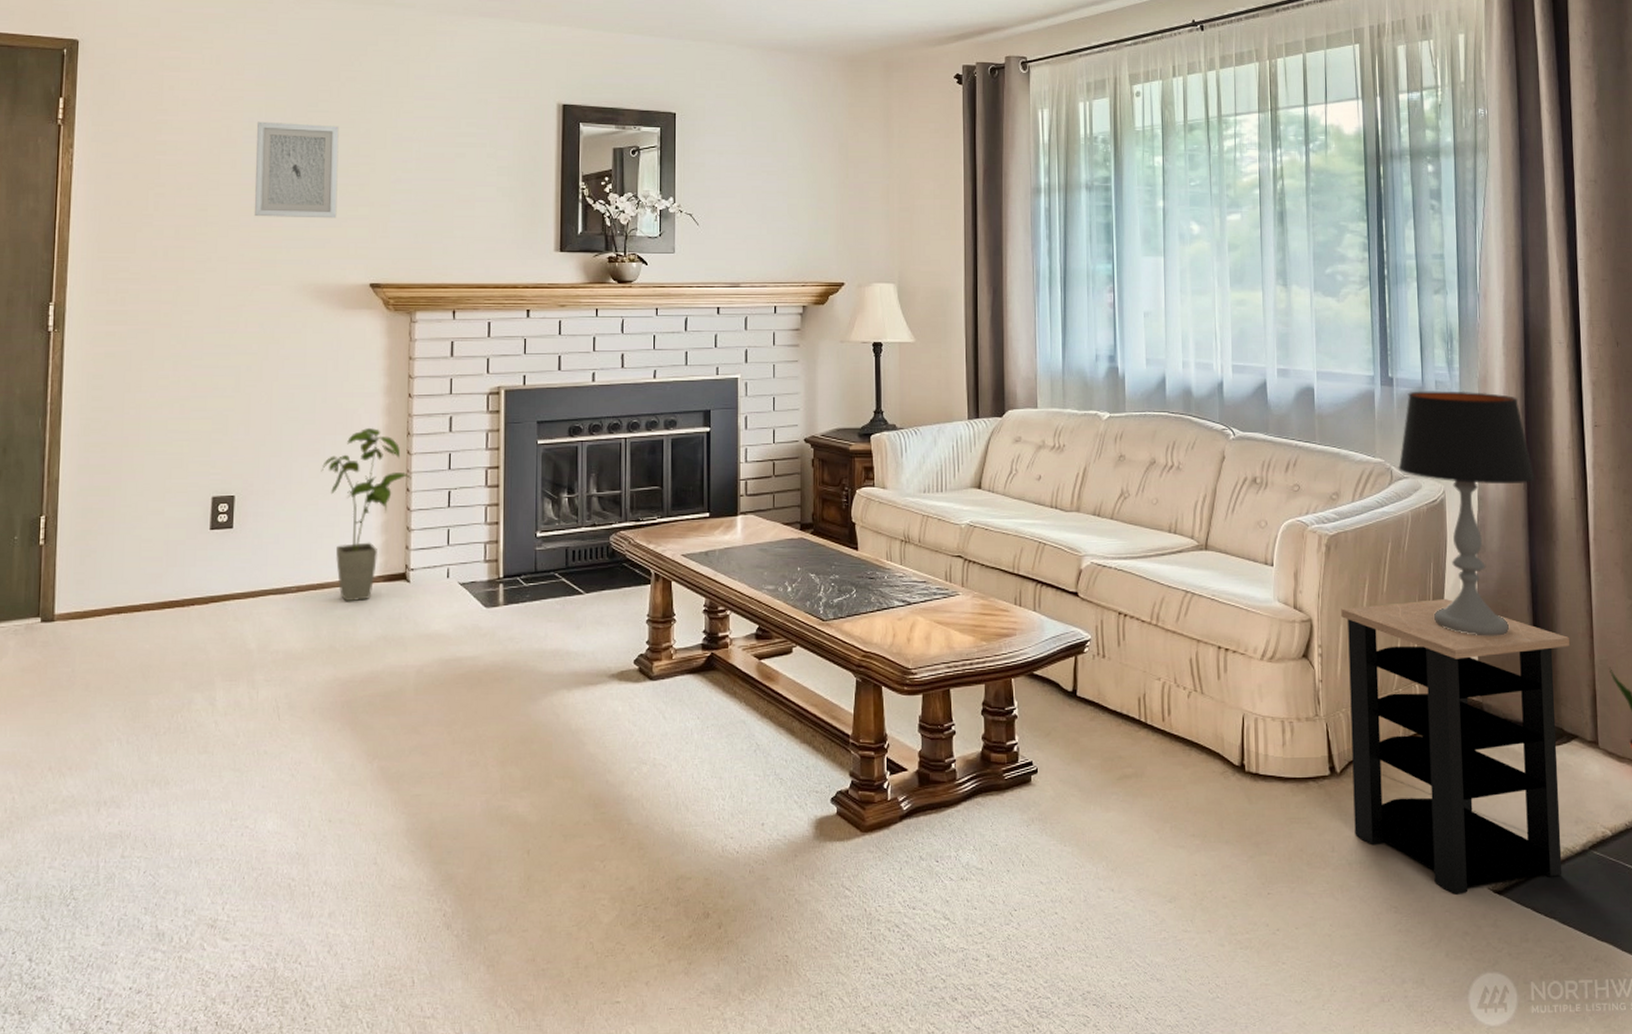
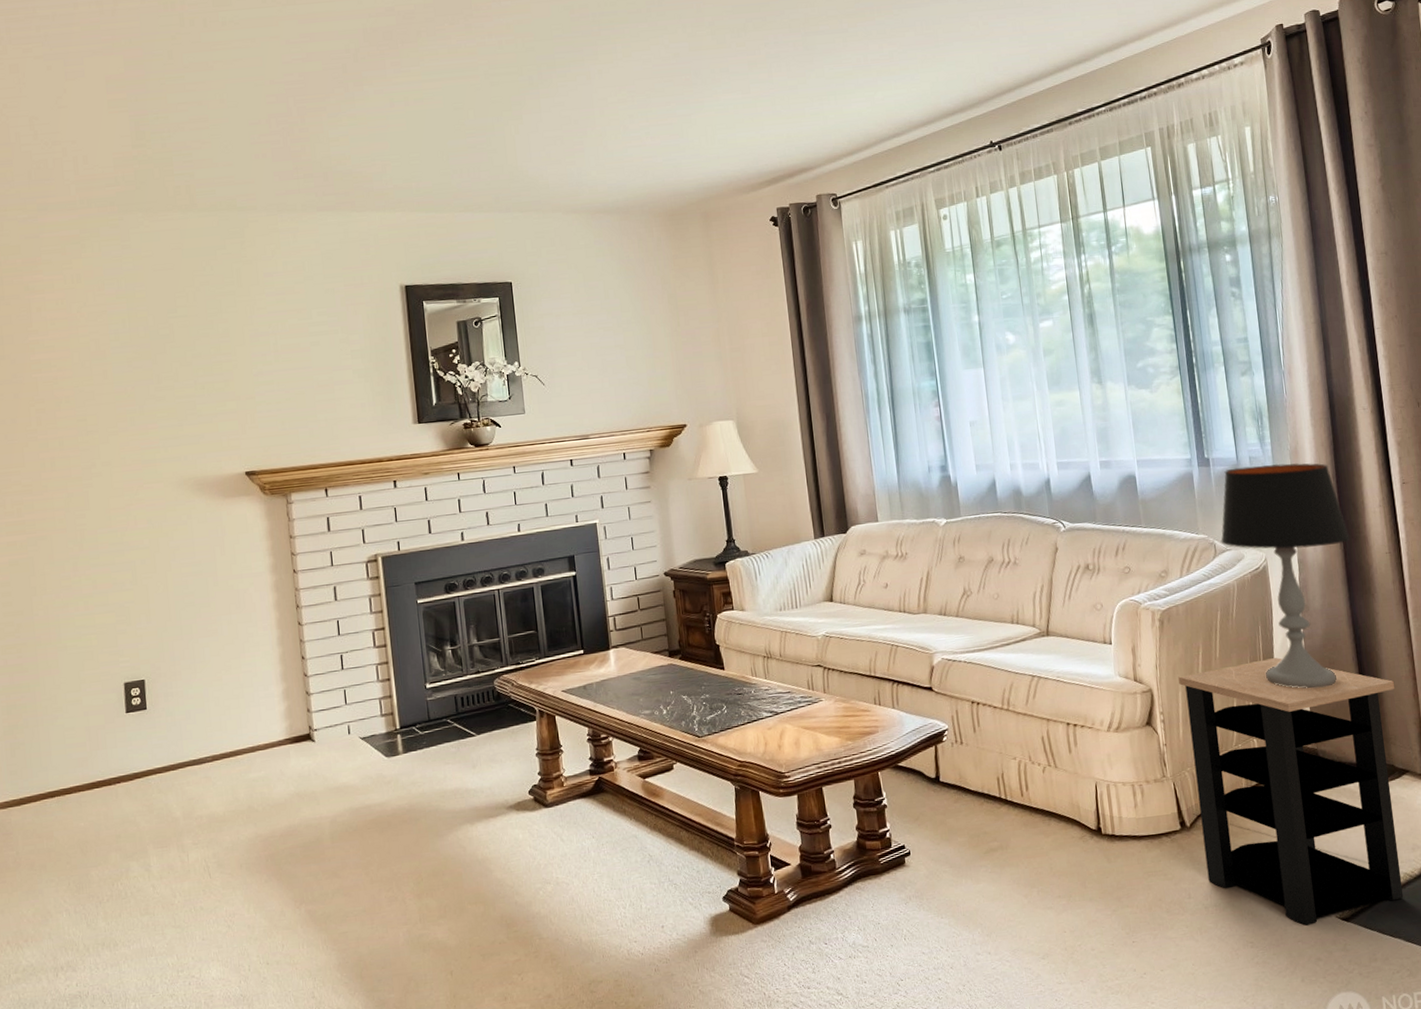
wall art: present [254,121,339,219] -> none [122,328,207,422]
house plant: present [321,427,411,602] -> none [221,604,305,766]

